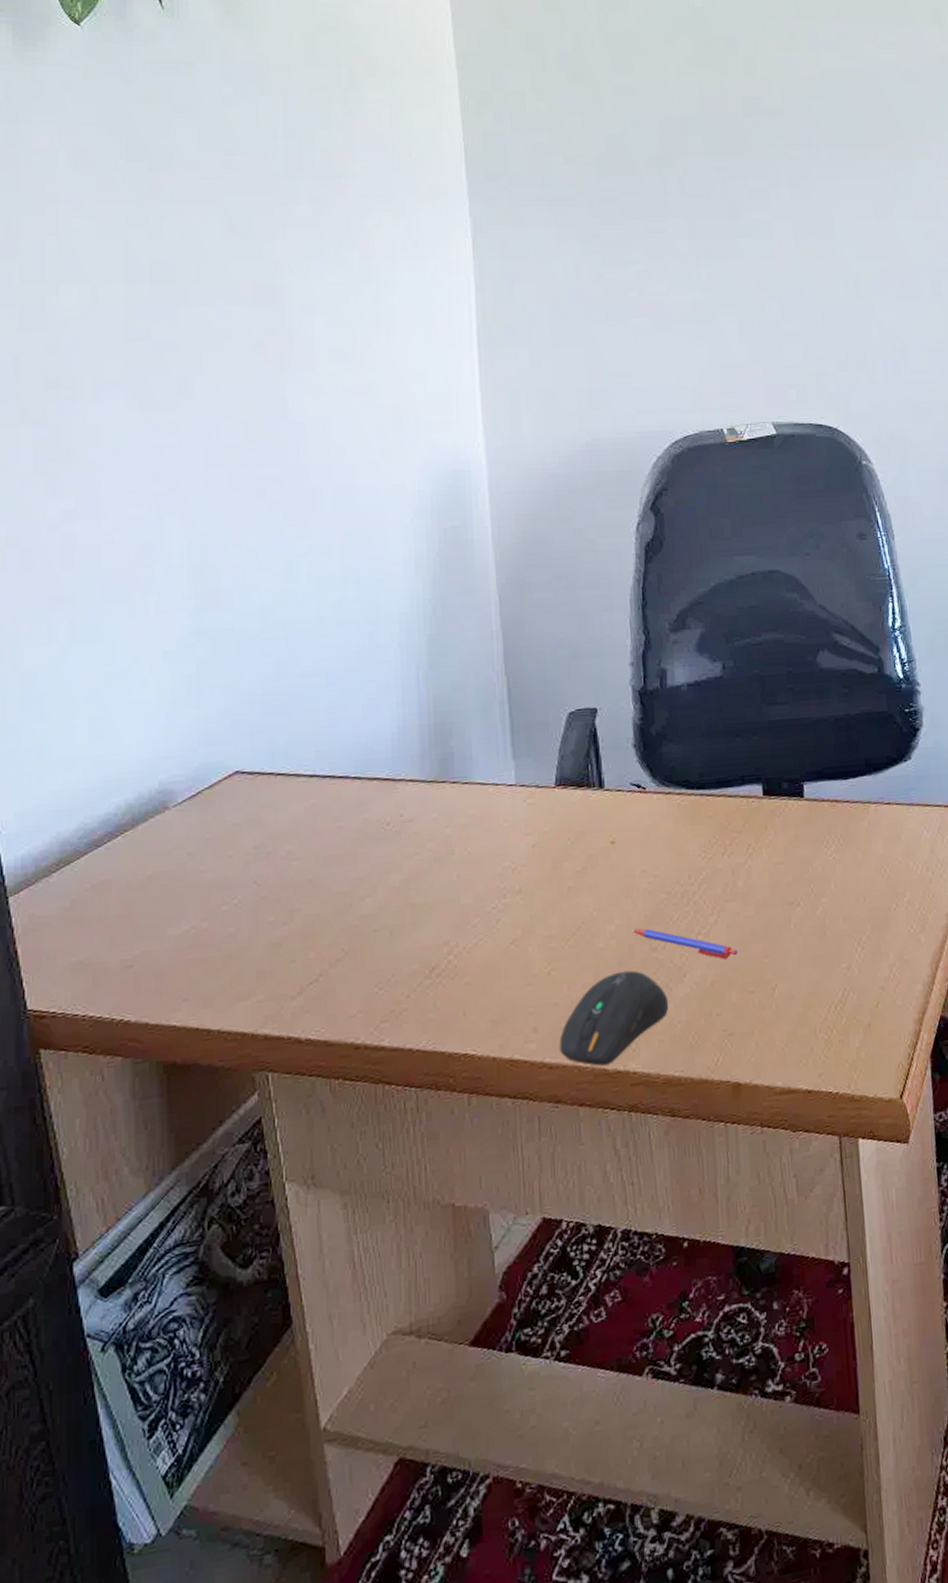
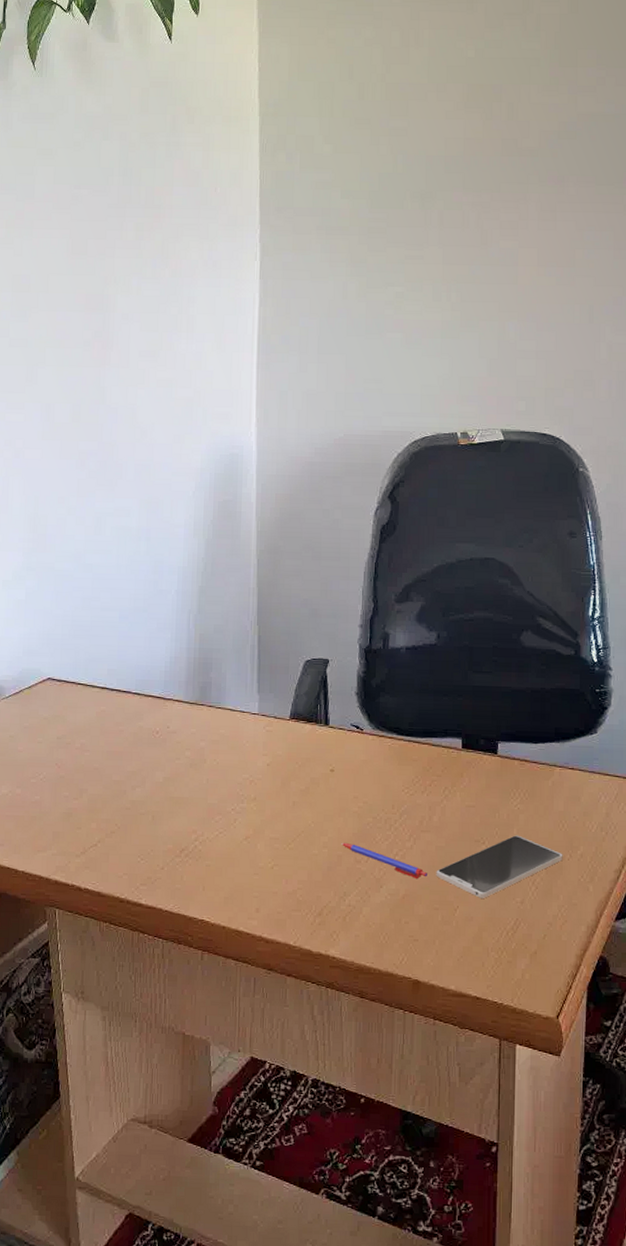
computer mouse: present [559,970,669,1066] -> none [275,875,366,948]
smartphone: none [747,889,889,971] -> present [436,835,563,898]

